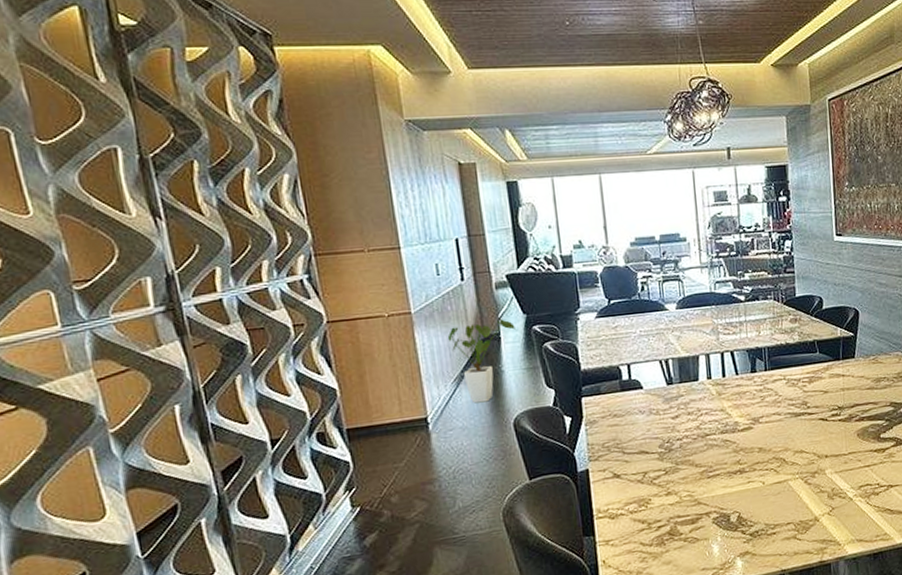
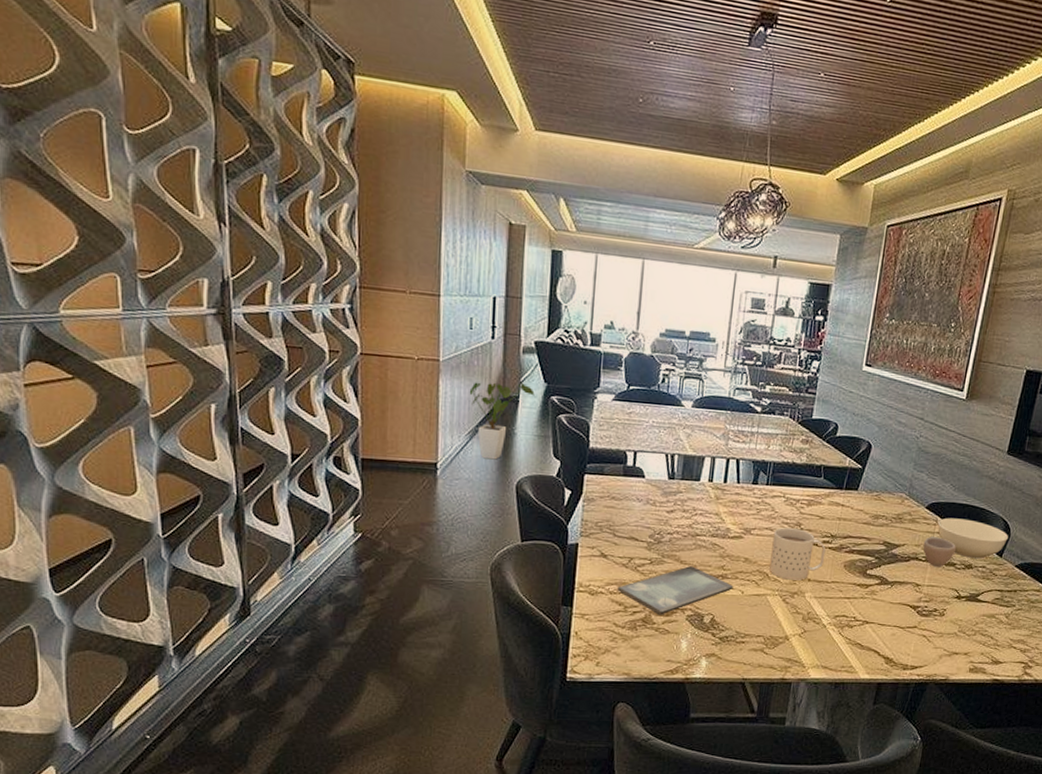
tablet: none [638,467,754,525] -> present [618,566,734,615]
mug: none [782,407,838,461] -> present [769,527,826,581]

